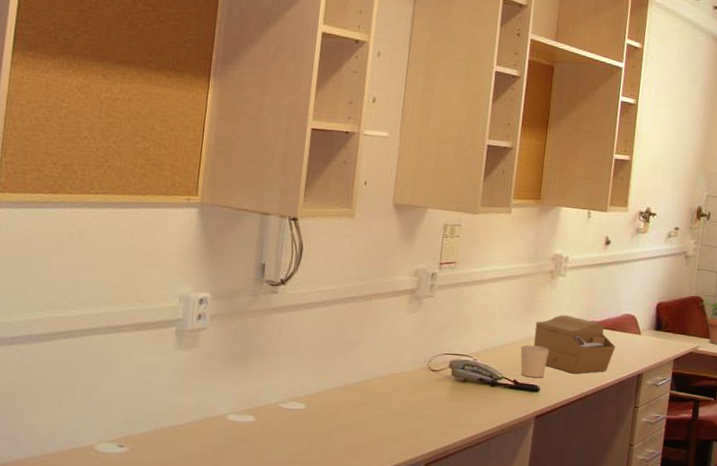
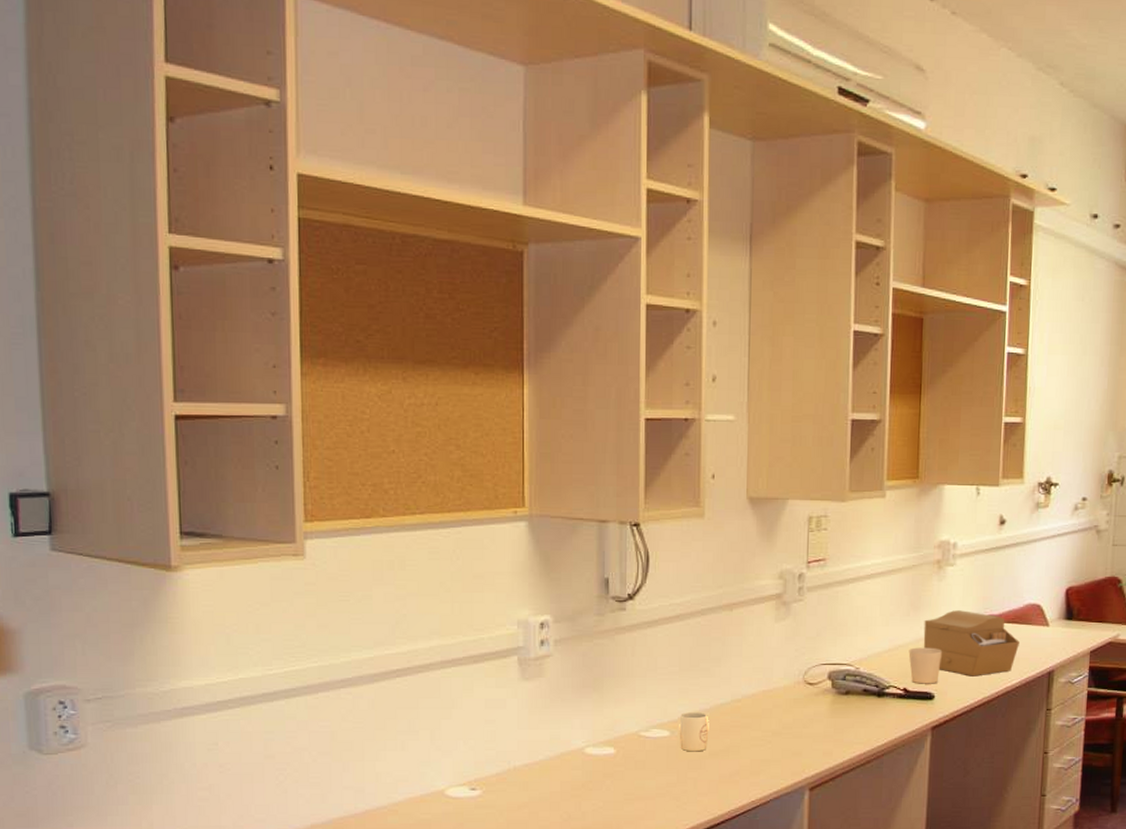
mug: none [313,388,341,425] -> present [679,711,708,752]

